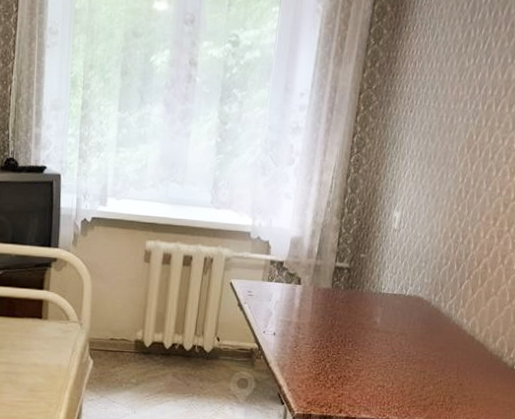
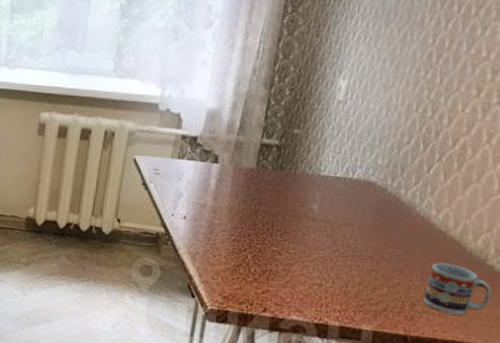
cup: none [459,362,506,404] -> present [424,262,492,315]

